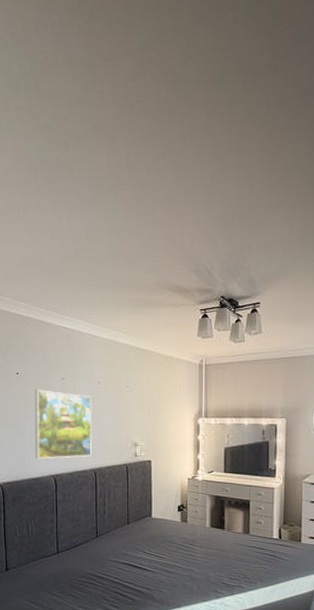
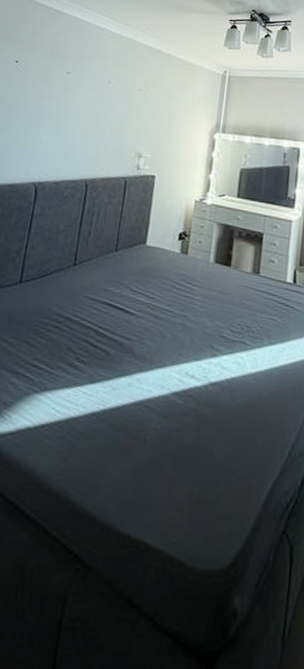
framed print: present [34,389,92,459] -> none [17,81,98,165]

